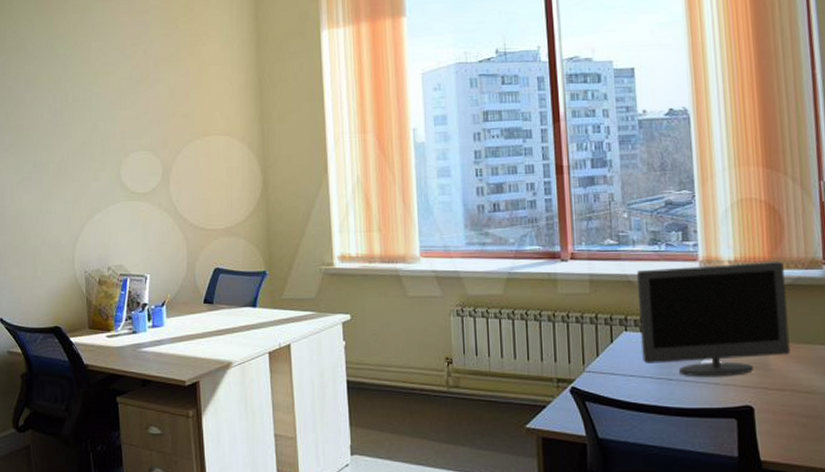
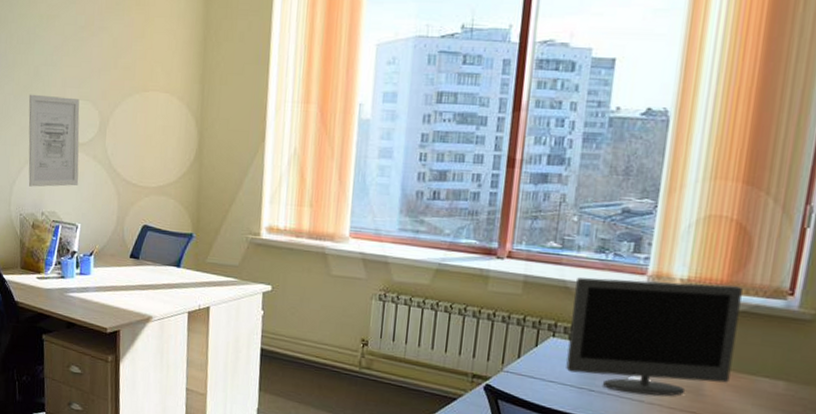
wall art: none [87,149,145,242] -> present [28,94,80,187]

